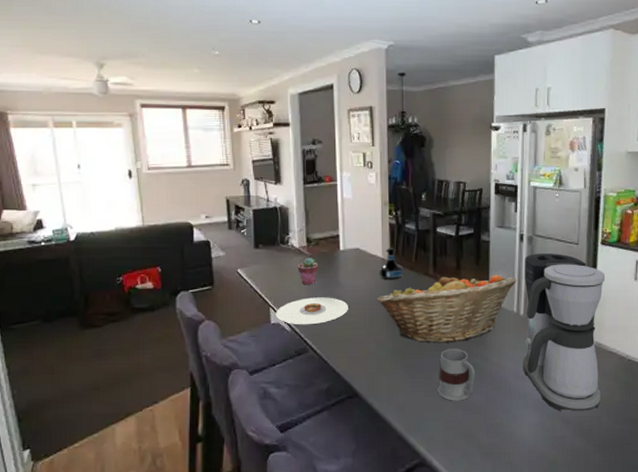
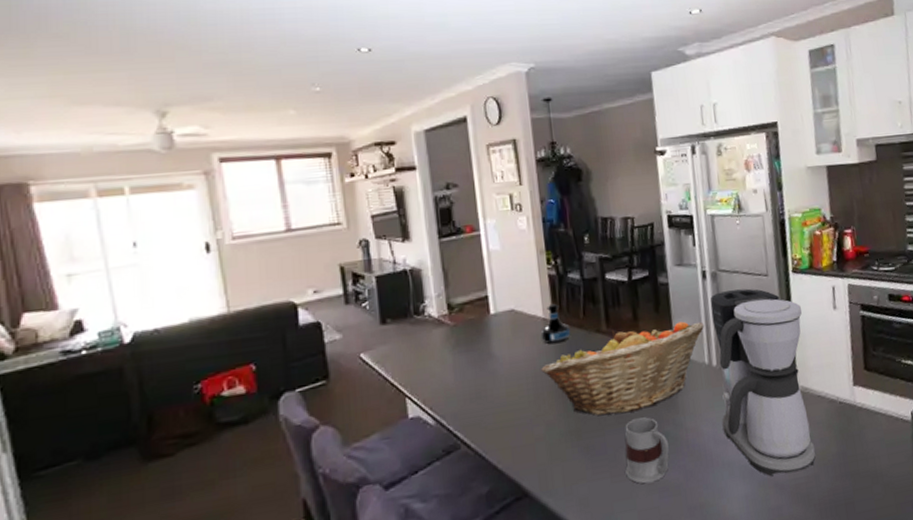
plate: present [276,297,348,325] -> none [414,374,507,416]
potted succulent: present [297,258,319,284] -> none [438,328,465,363]

